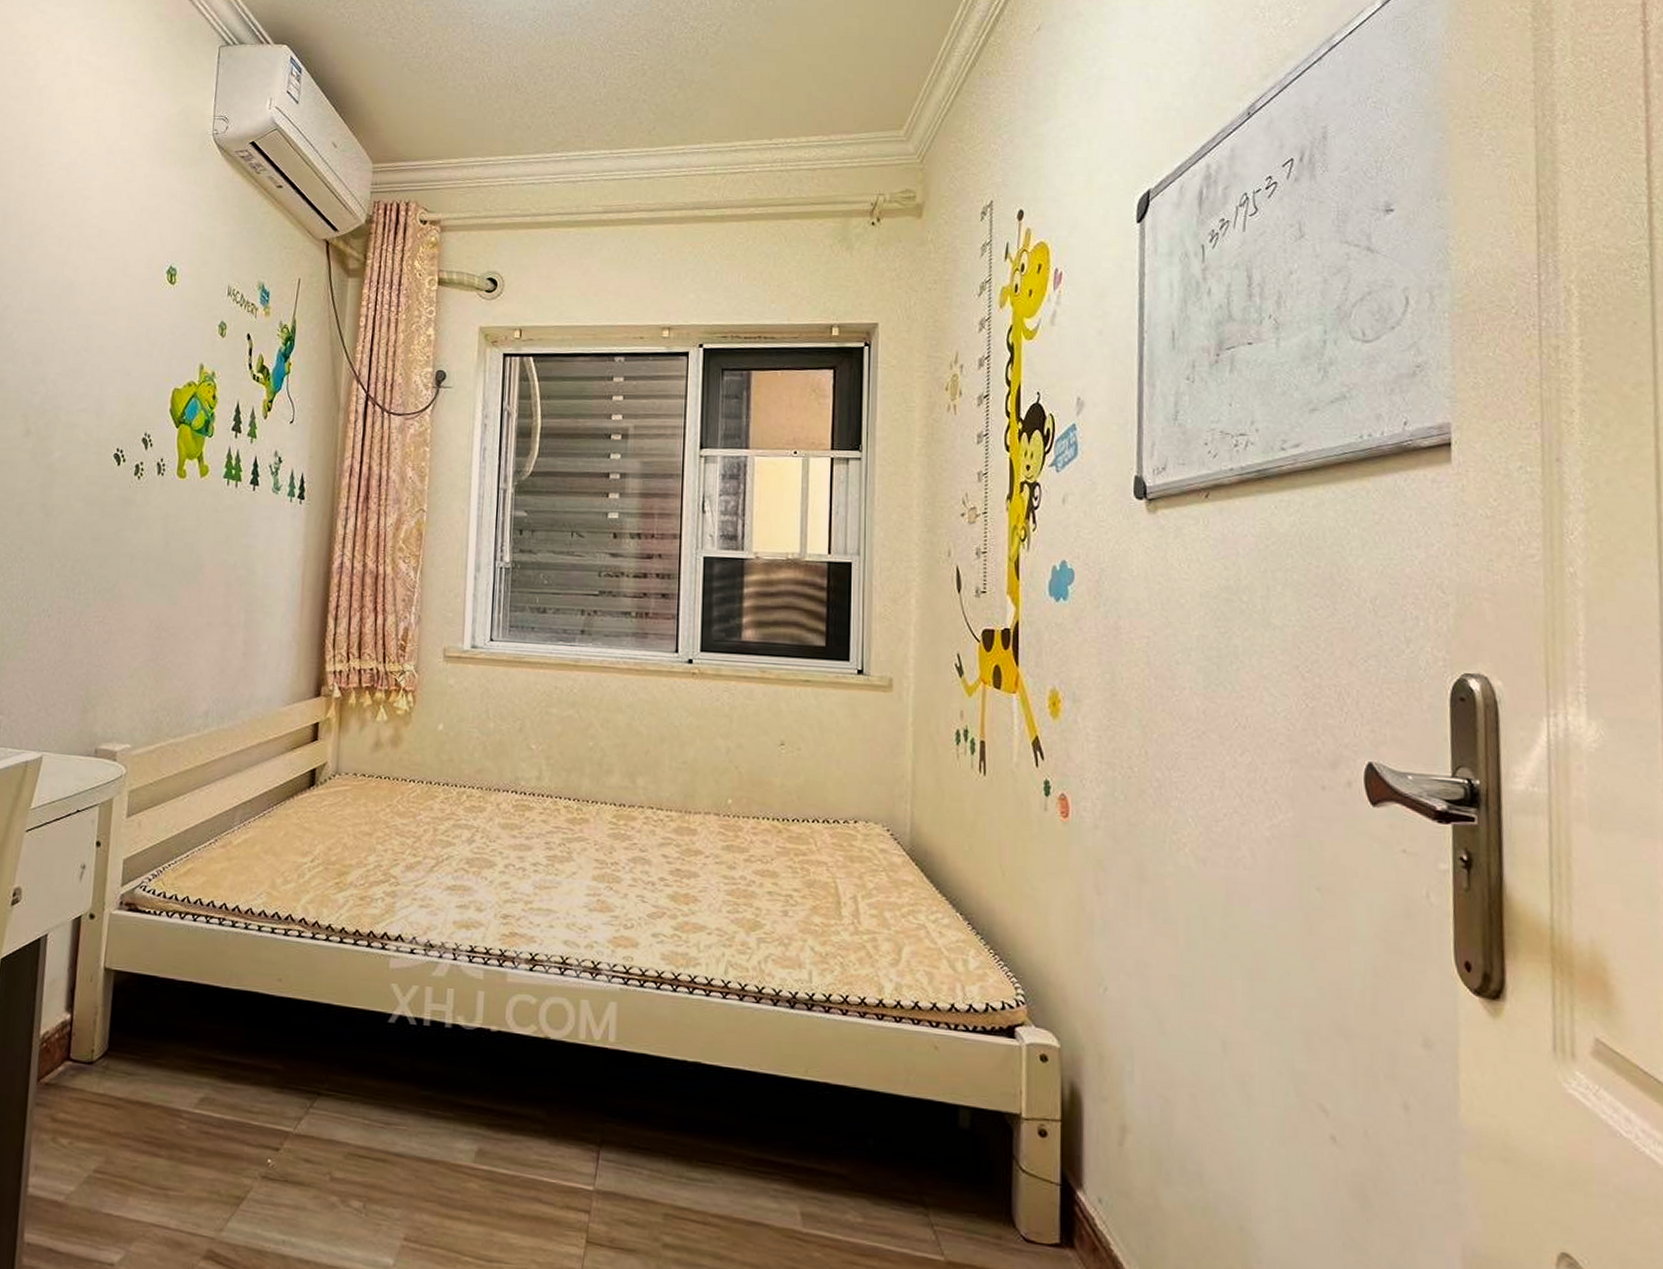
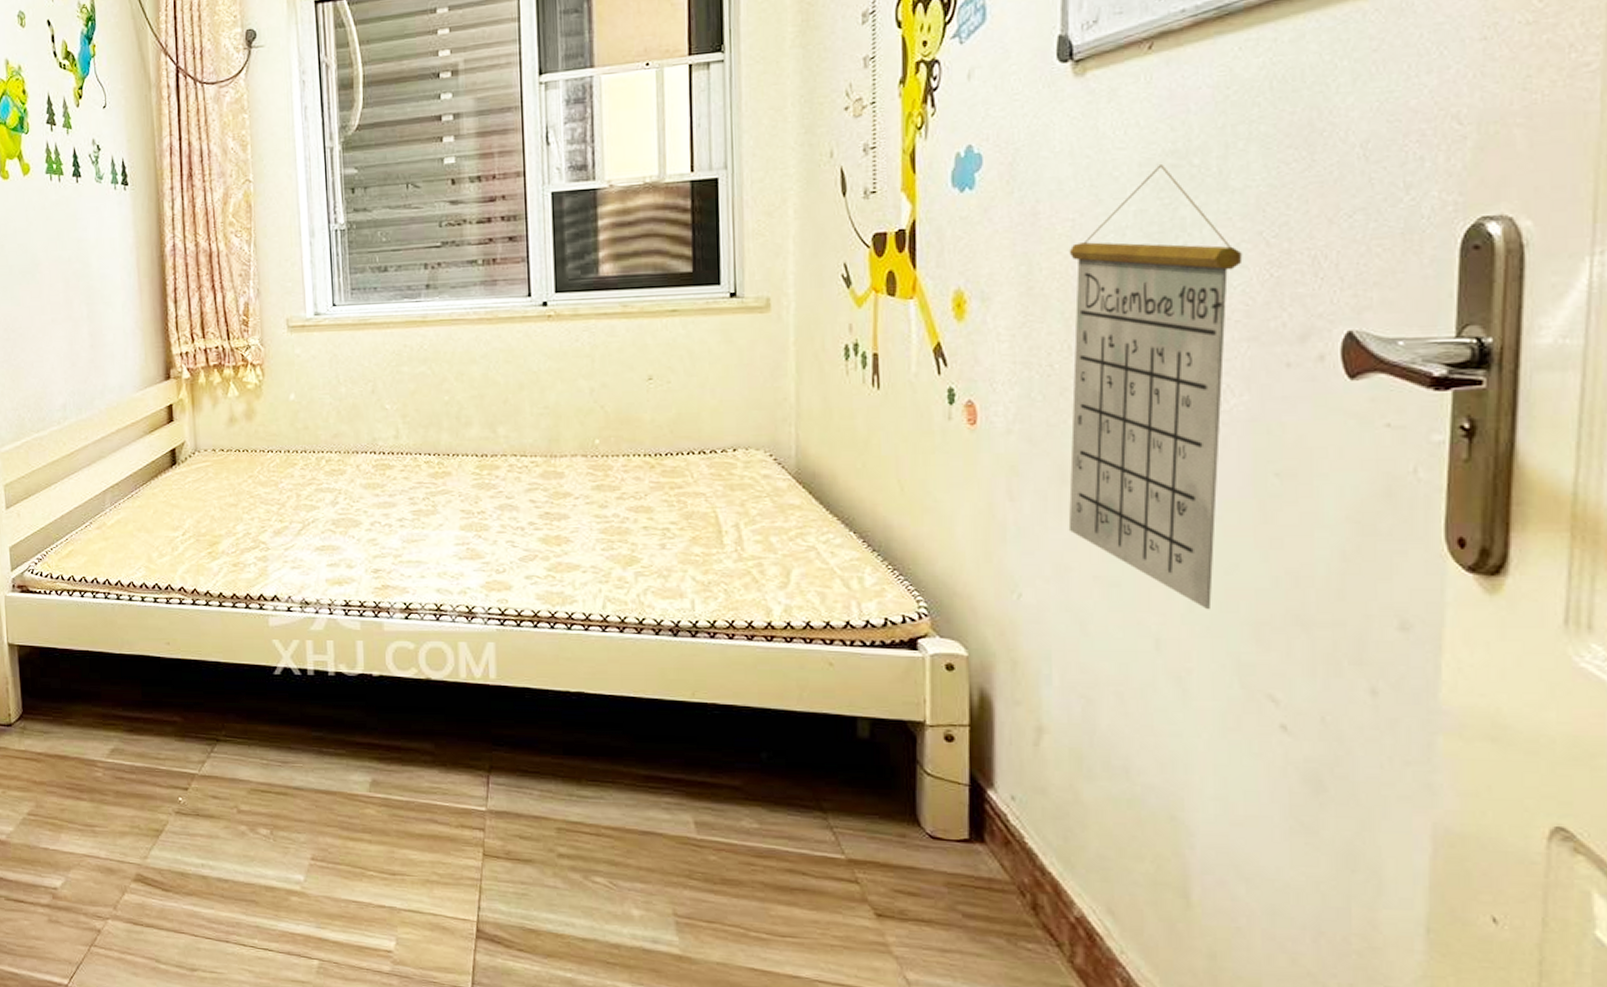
calendar: none [1145,598,1284,1016] -> present [1068,165,1243,610]

